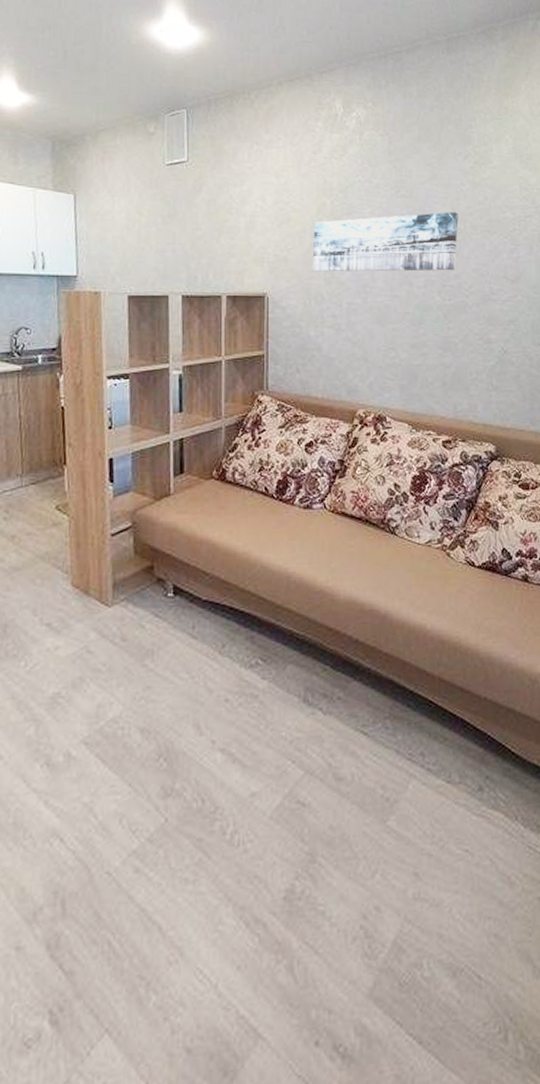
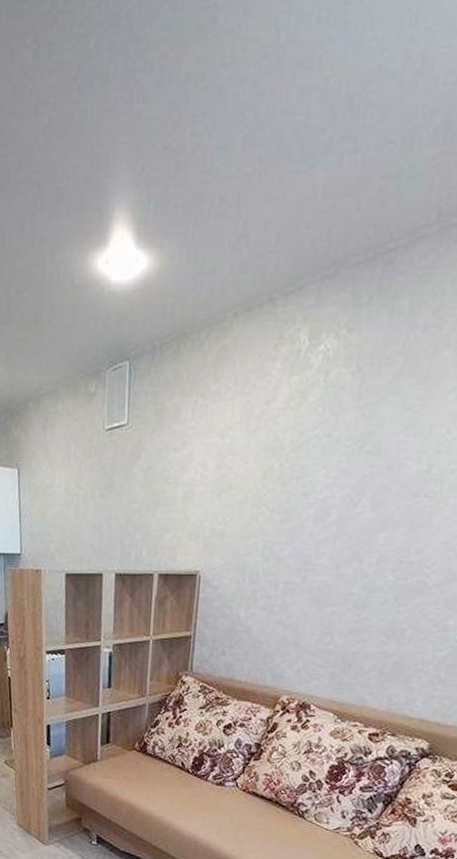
wall art: present [312,212,459,272] -> none [250,469,436,547]

